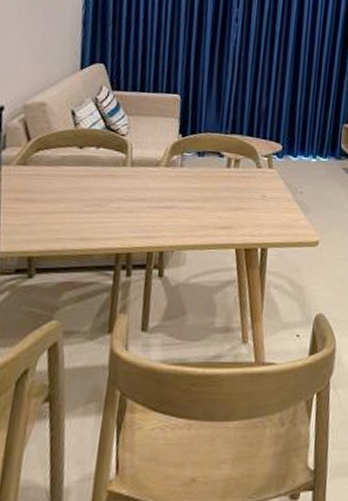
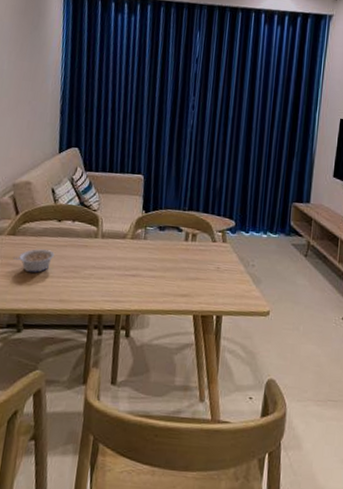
legume: none [24,180,75,208] -> present [13,249,54,273]

